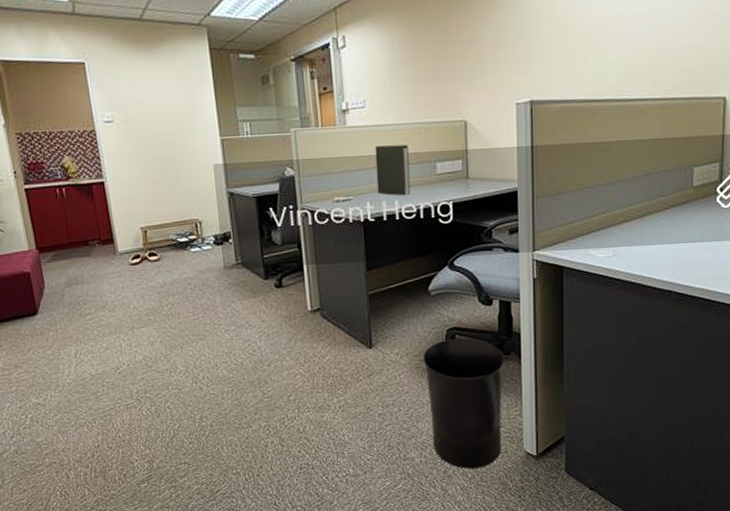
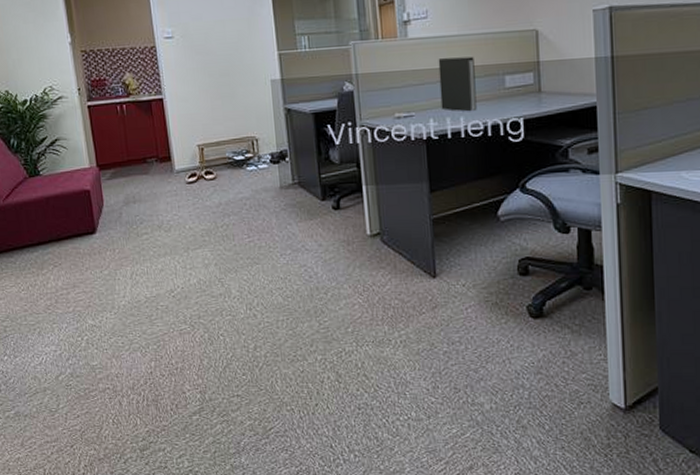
waste bin: present [423,338,505,469] -> none [492,269,585,419]

